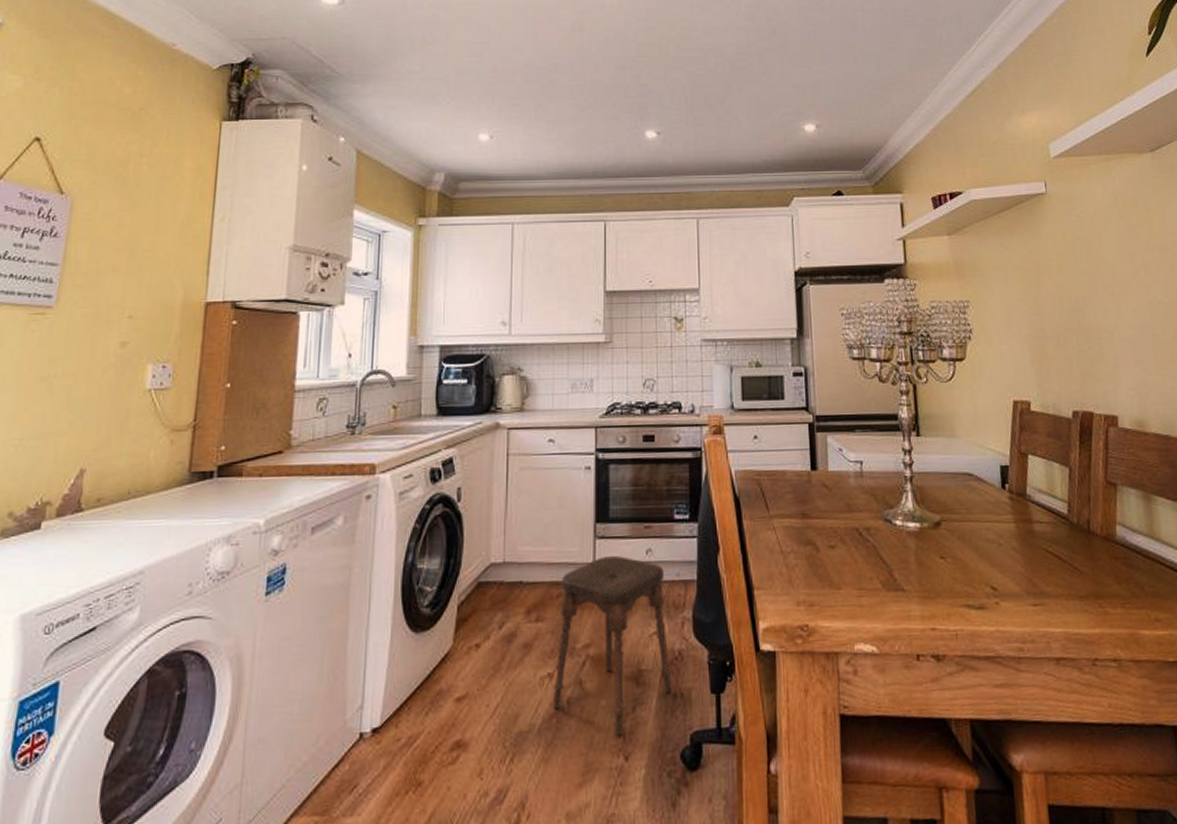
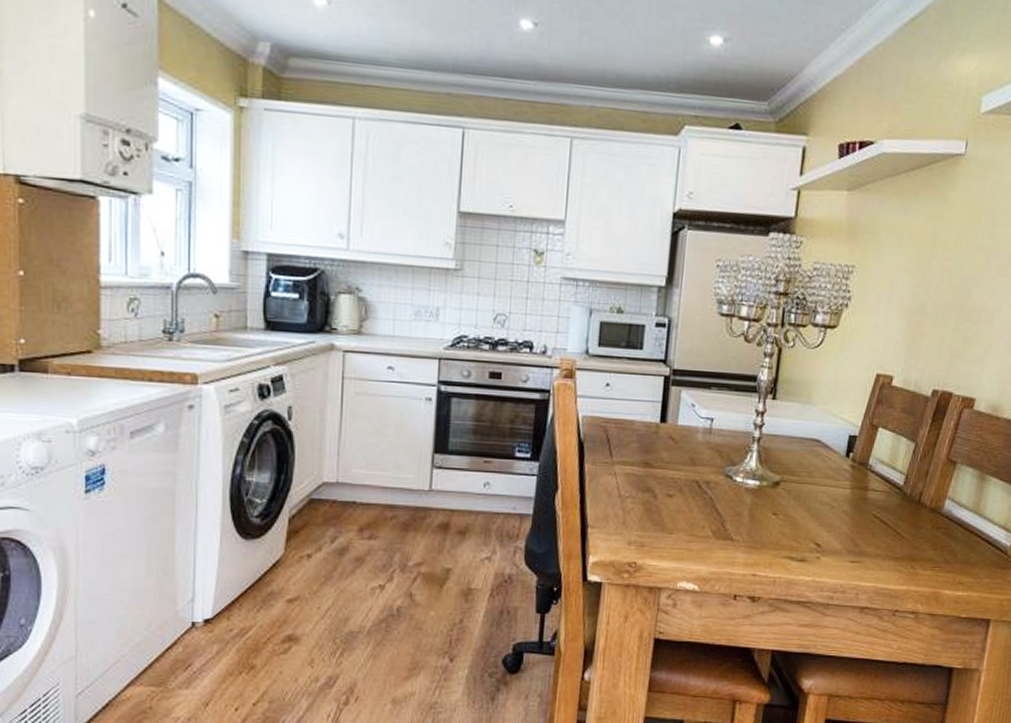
stool: present [552,556,672,736] -> none [382,486,501,641]

